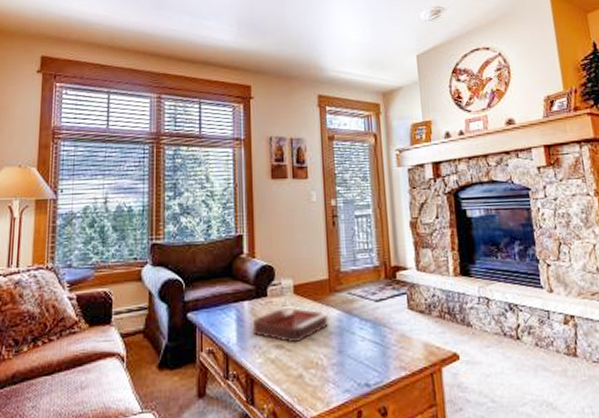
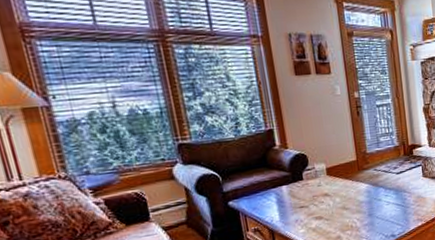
decorative tray: present [252,306,330,344] -> none [291,185,360,215]

